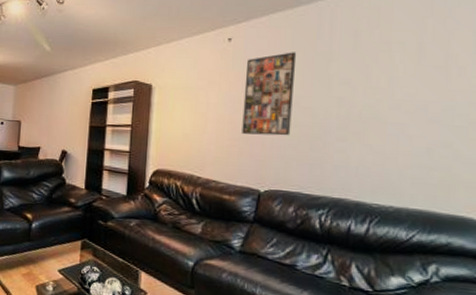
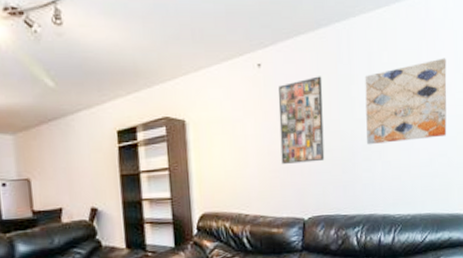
wall art: none [342,38,461,126] -> present [365,58,447,145]

